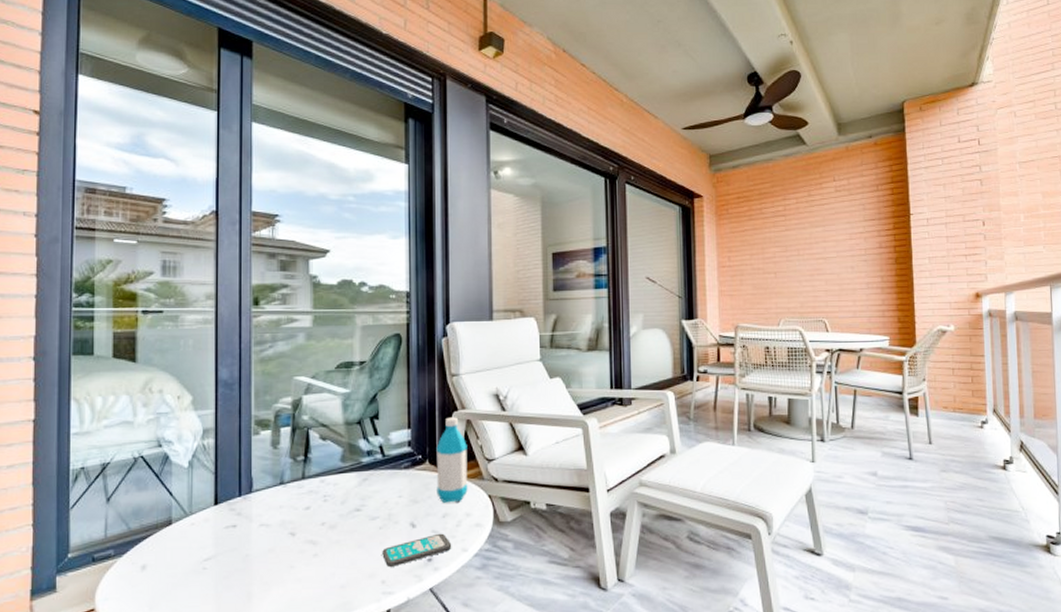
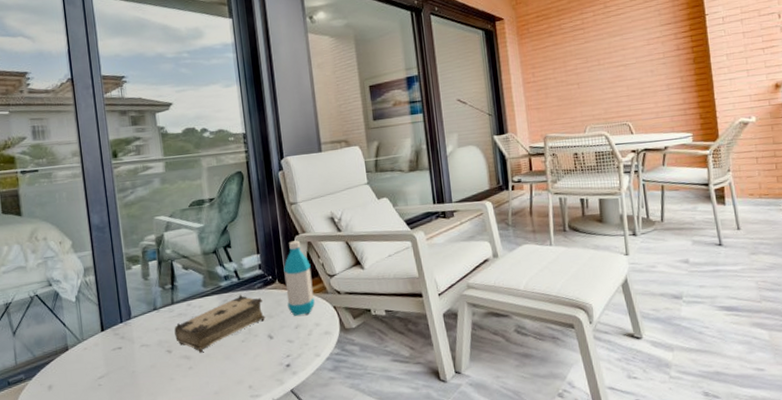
book: none [302,473,409,539] -> present [174,294,265,353]
smartphone: present [382,533,452,567] -> none [246,342,306,374]

